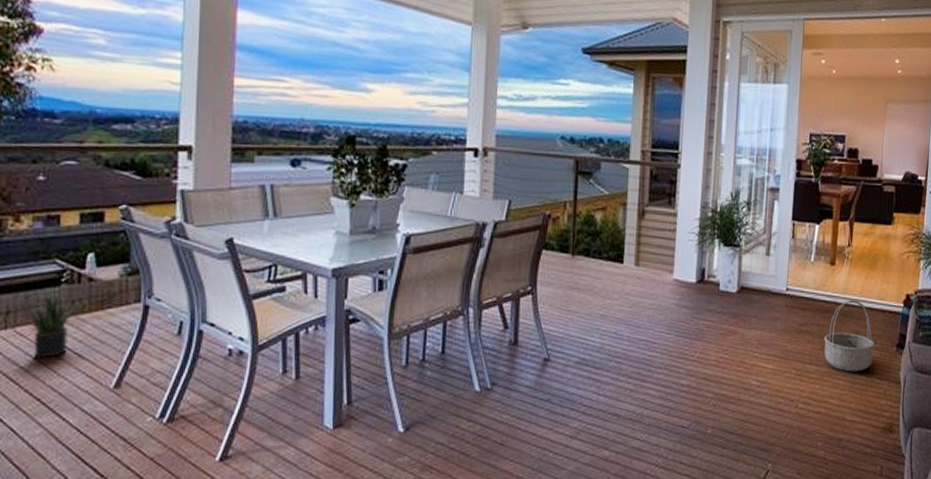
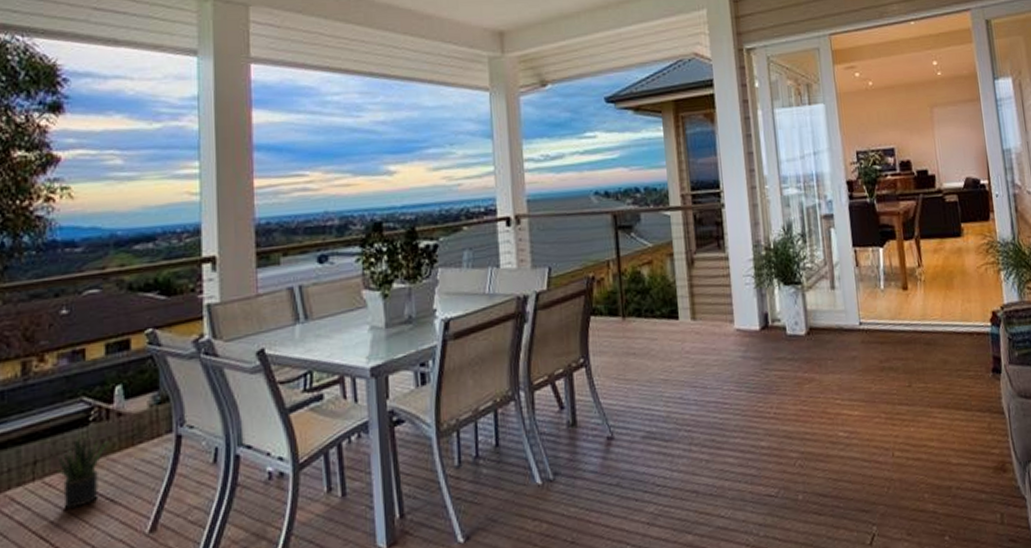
basket: present [824,300,875,372] -> none [910,325,969,408]

